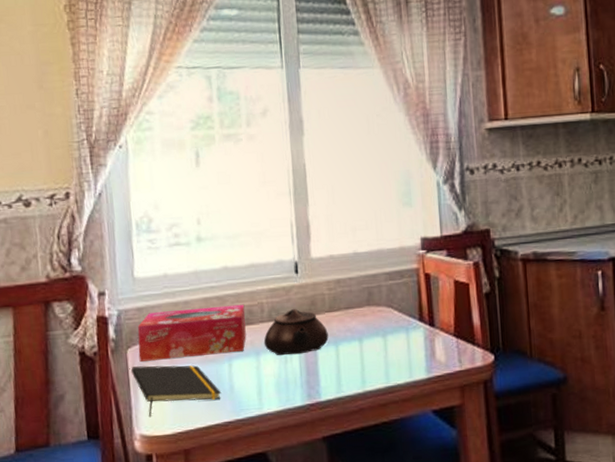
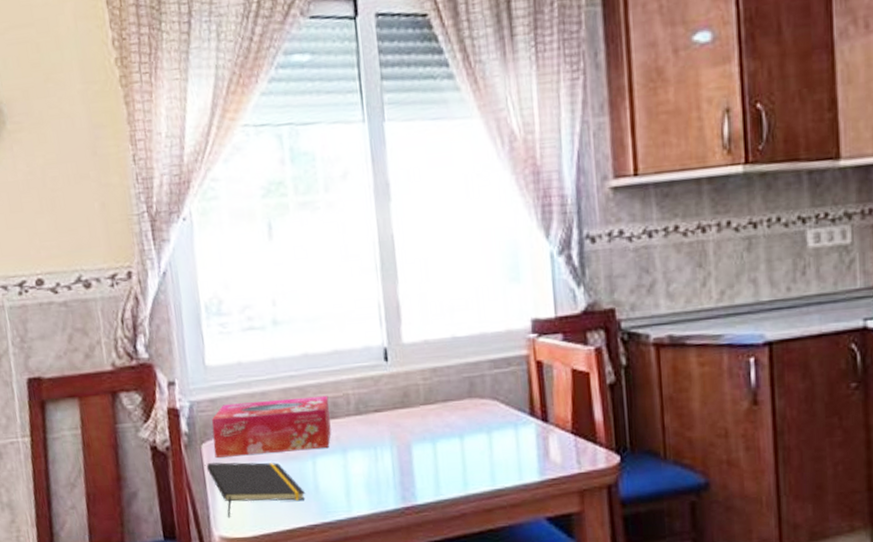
teapot: present [263,308,329,356] -> none [350,400,424,454]

